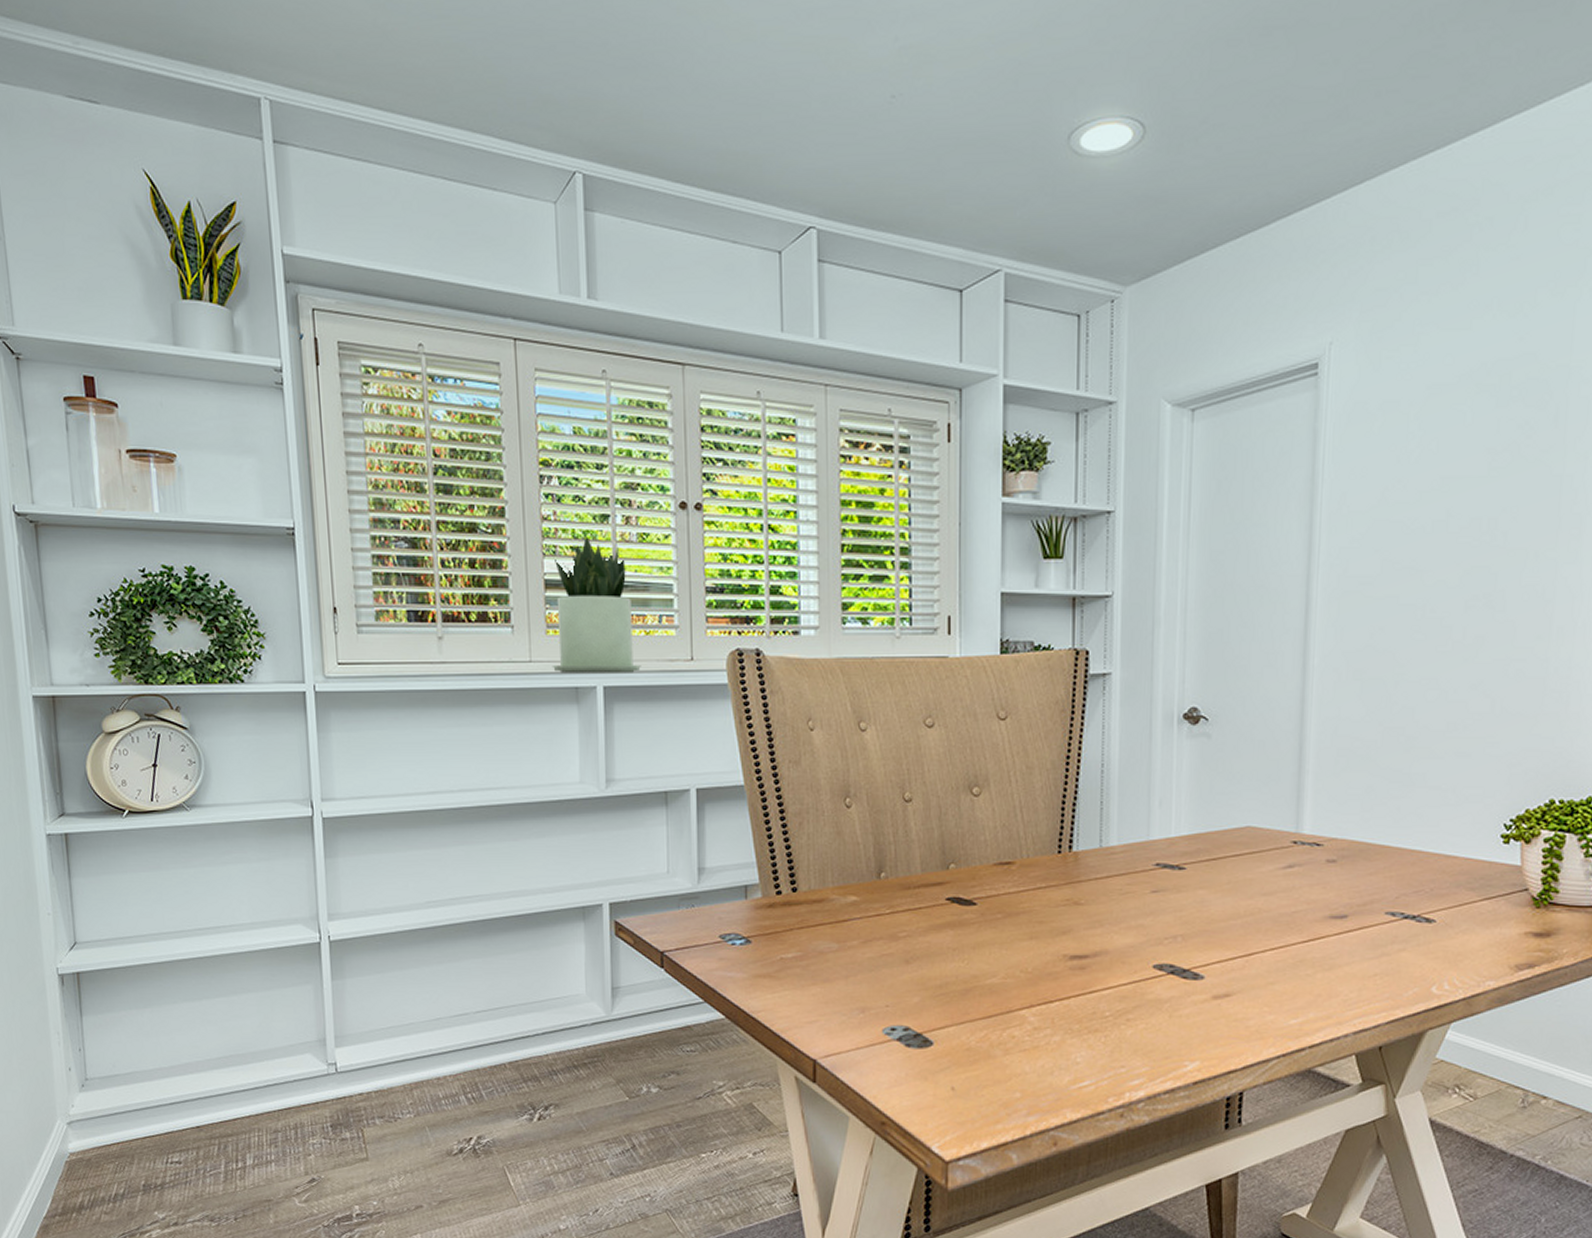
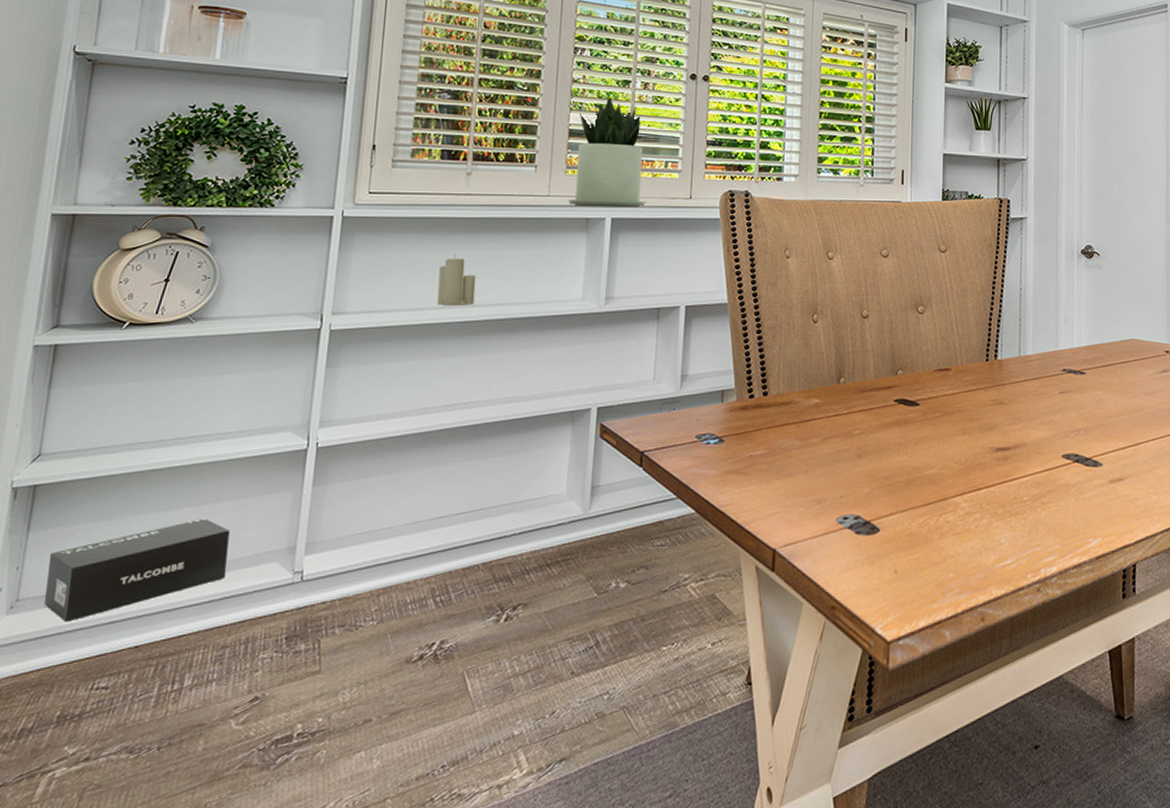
box: none [104,1009,265,1101] -> present [44,519,230,622]
candle: none [424,731,465,791] -> present [436,253,477,307]

